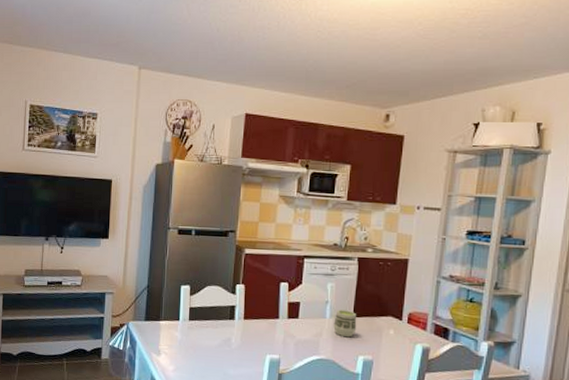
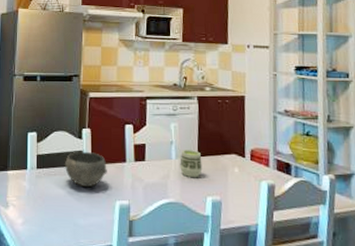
bowl: none [217,306,259,341] -> present [65,151,107,188]

